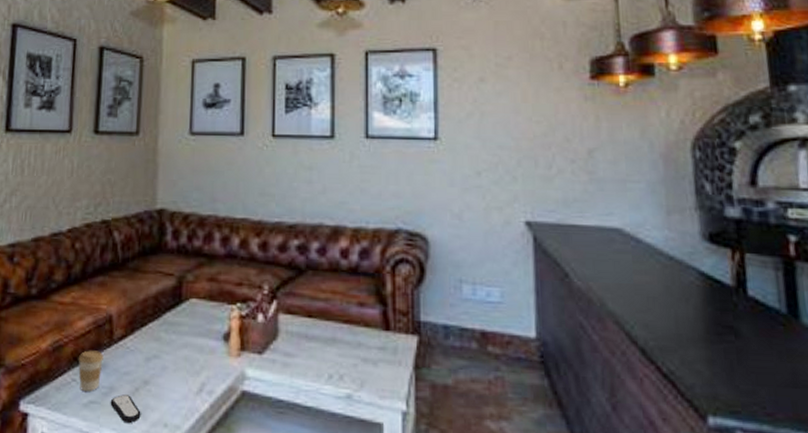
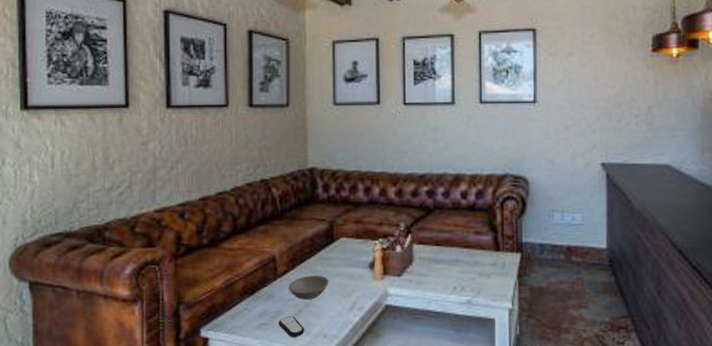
coffee cup: present [78,350,104,392] -> none [248,284,270,317]
soup bowl: none [124,343,174,375] -> present [288,275,329,300]

